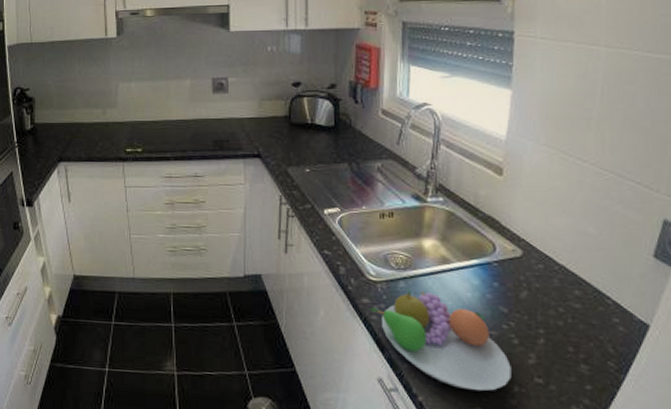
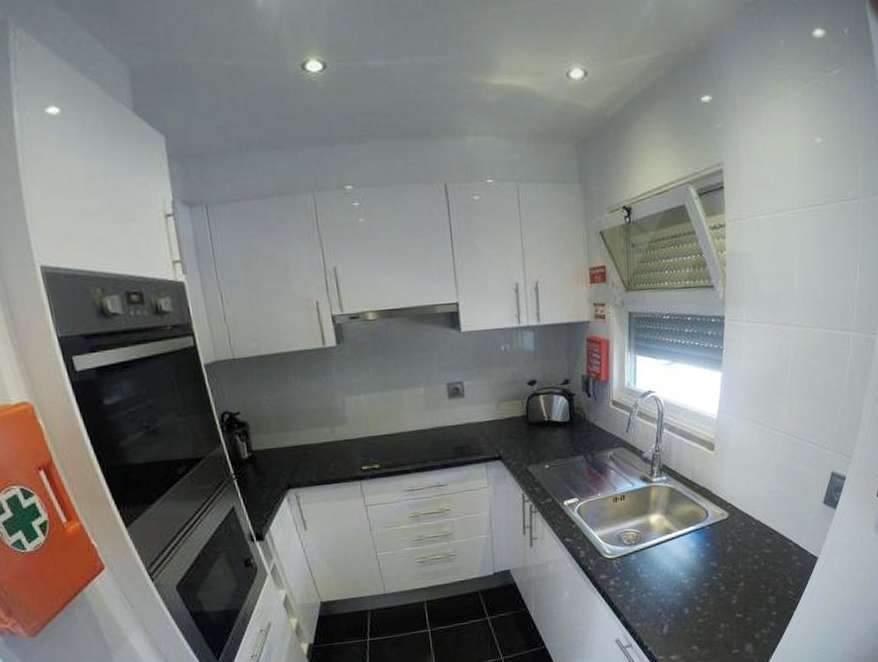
fruit bowl: present [370,287,512,391] -> none [607,559,719,634]

